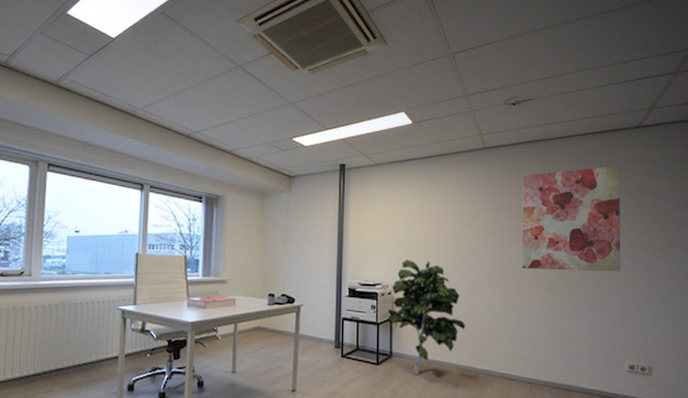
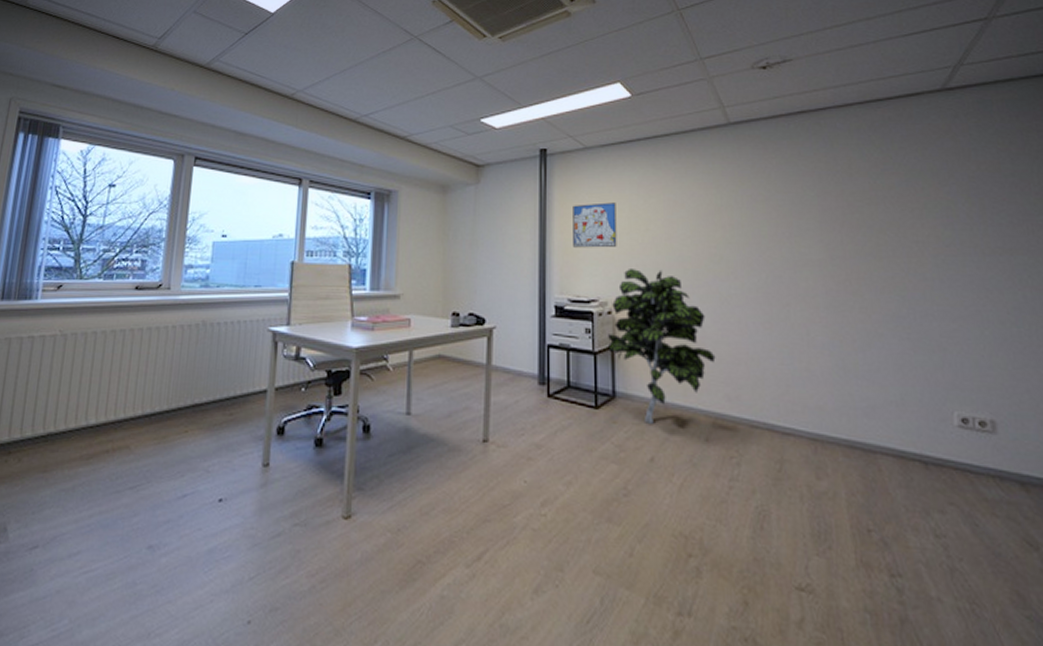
wall art: none [364,208,398,244] -> present [573,202,617,248]
wall art: present [522,165,621,272] -> none [782,141,935,285]

